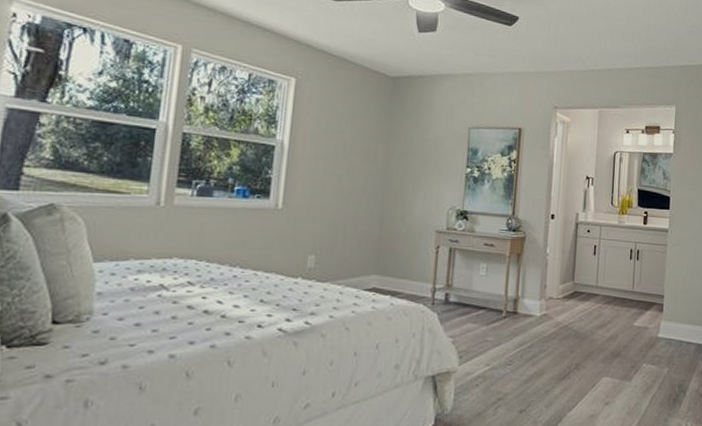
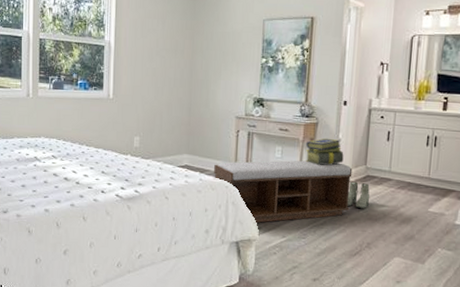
bench: none [408,277,561,352] -> present [214,160,353,223]
stack of books: none [512,253,552,282] -> present [305,138,344,165]
boots: none [555,298,578,327] -> present [347,181,370,208]

